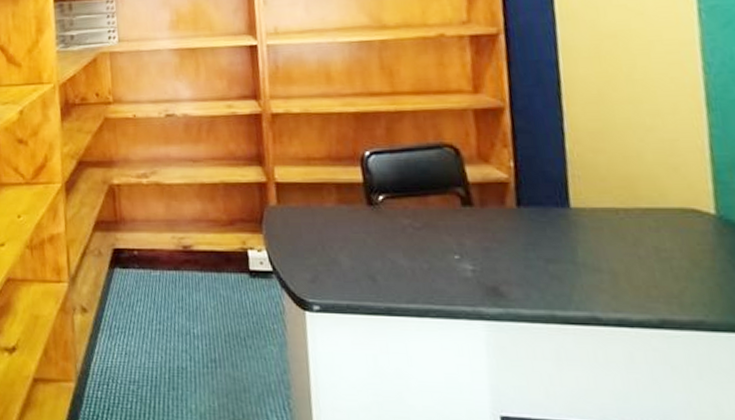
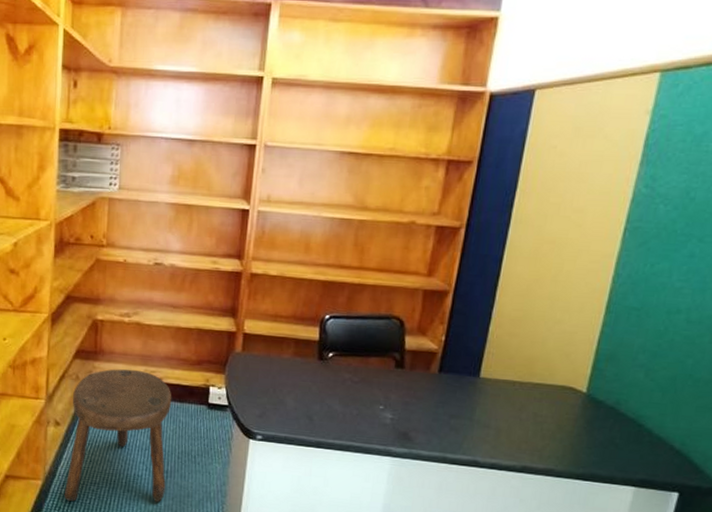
stool: none [97,237,217,407] -> present [64,369,172,502]

